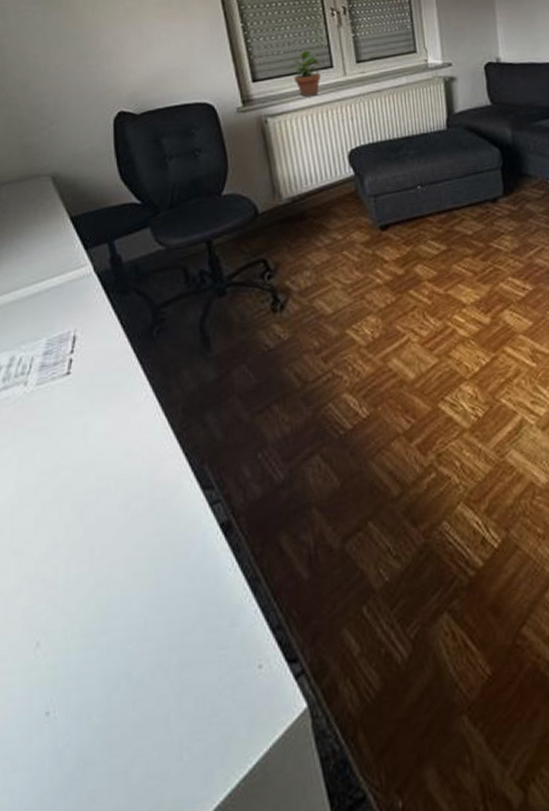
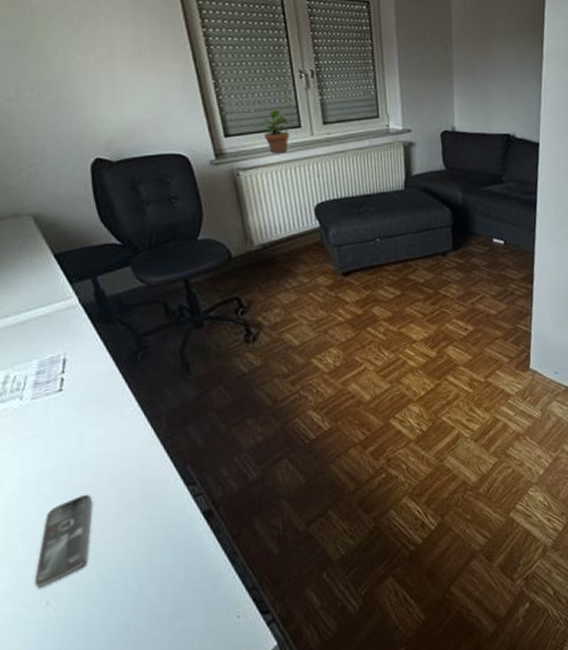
mobile phone: none [24,501,95,624] -> present [34,494,92,588]

